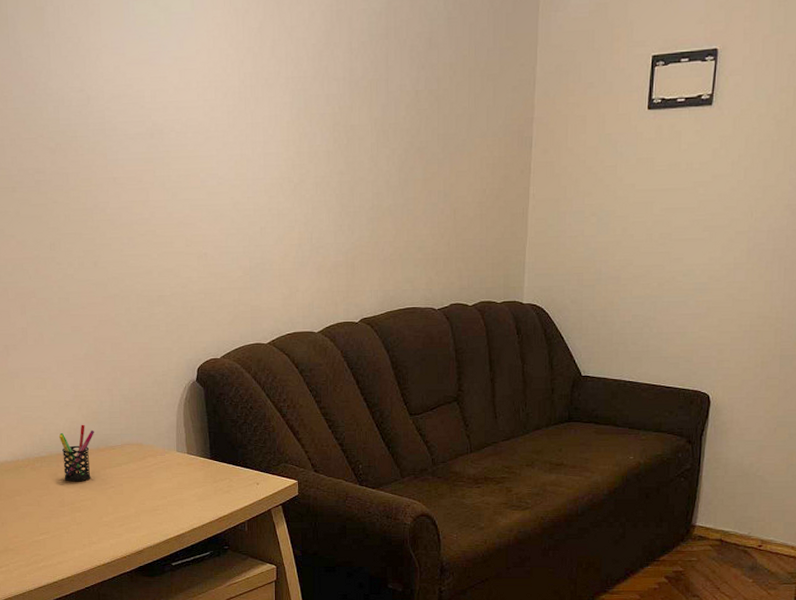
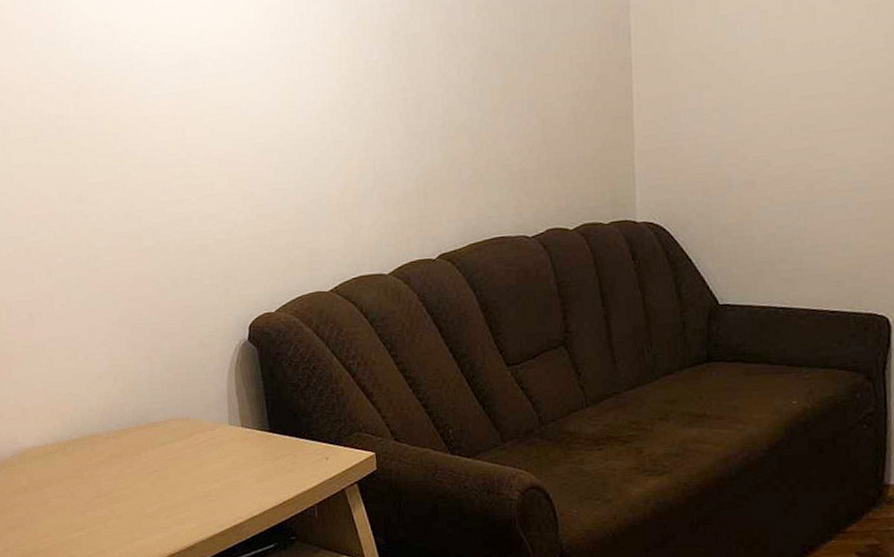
pen holder: present [58,424,94,482] -> none [92,398,133,467]

